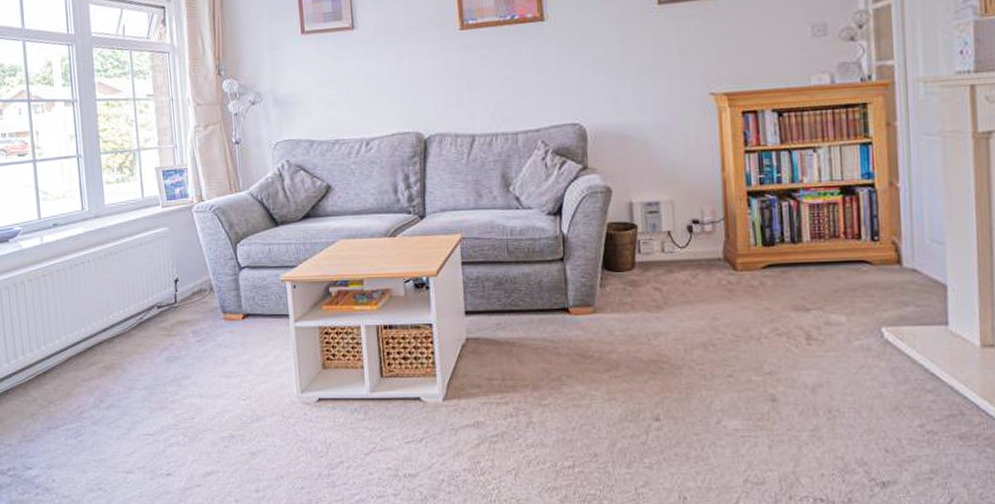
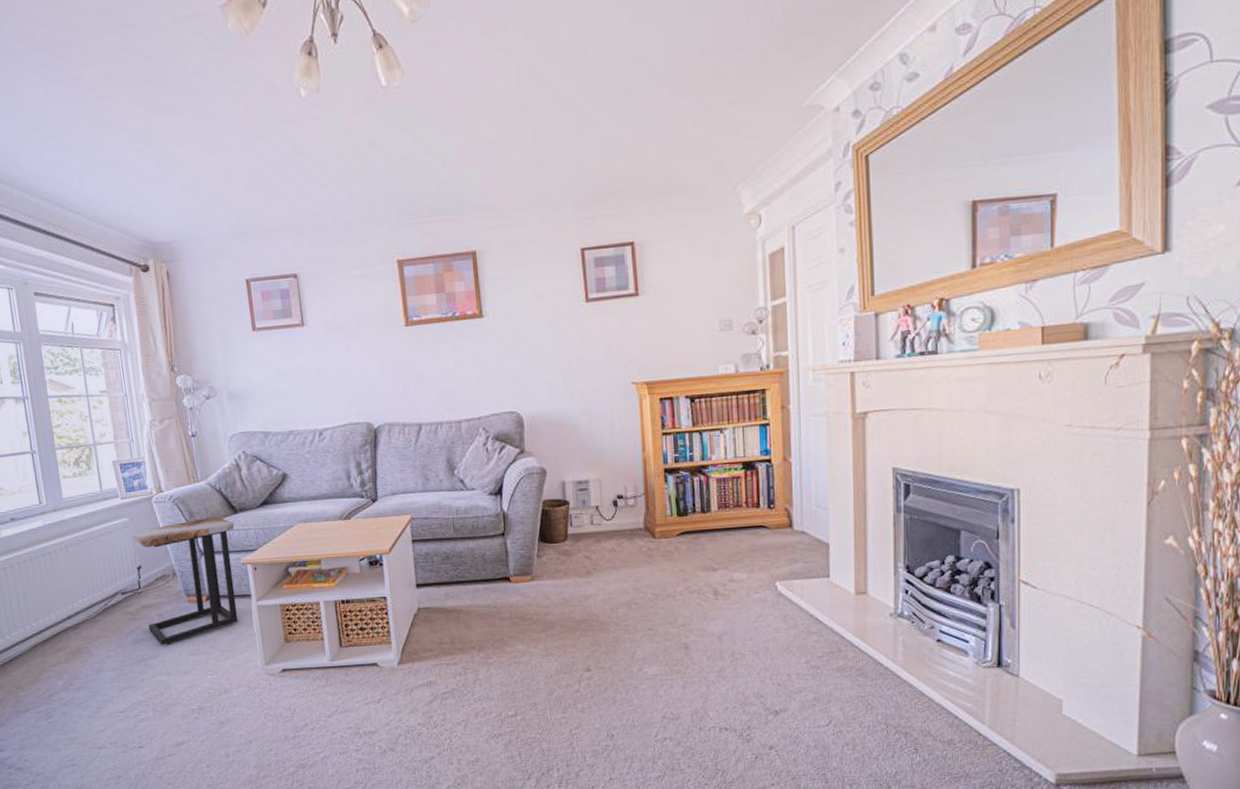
side table: none [171,228,275,366] -> present [132,516,238,646]

